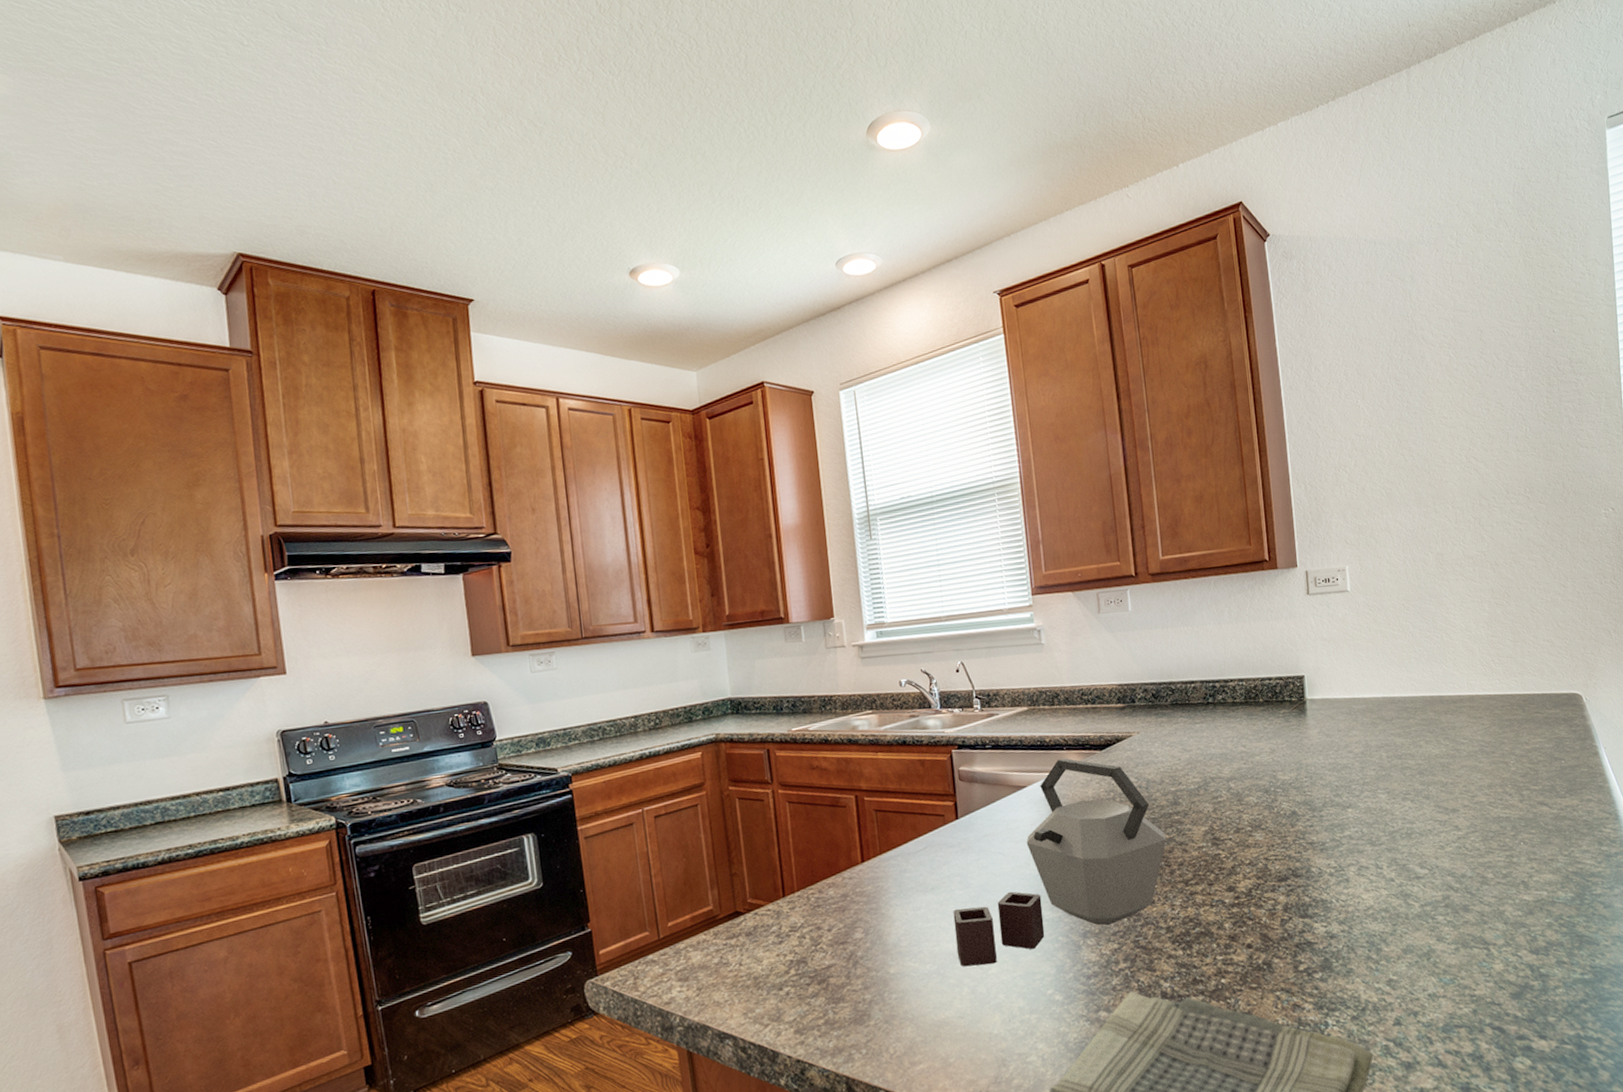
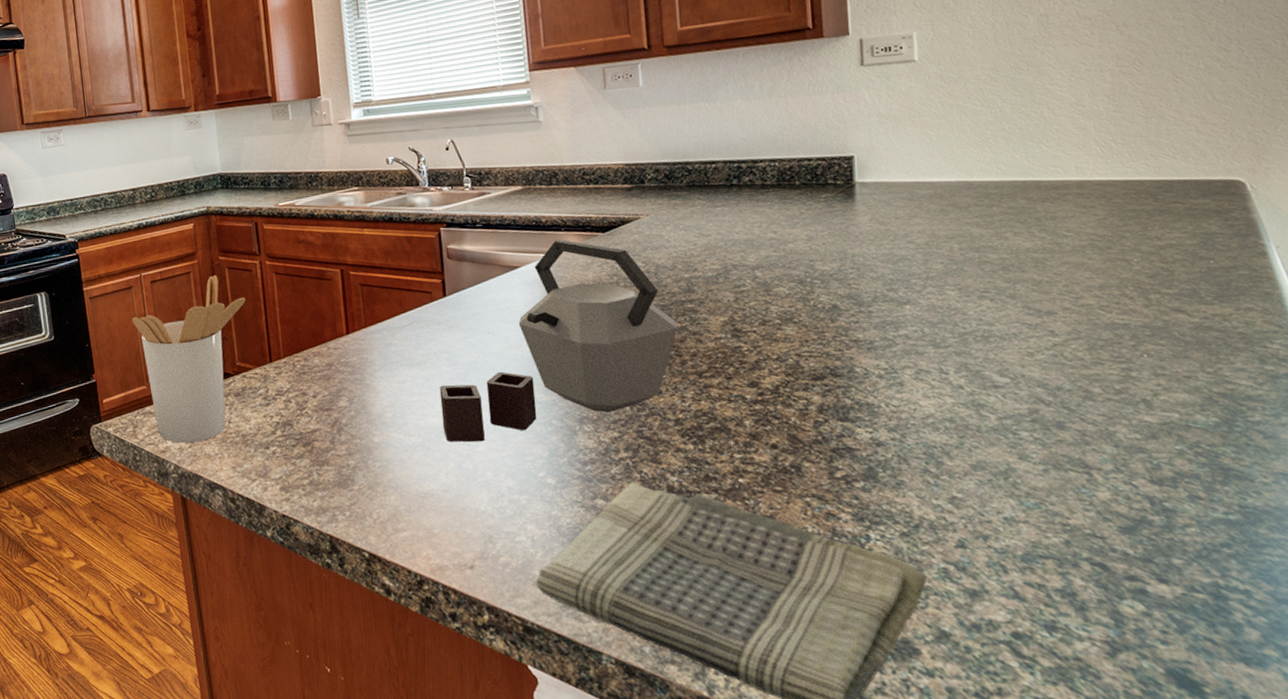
utensil holder: none [632,807,758,992] -> present [131,275,246,443]

